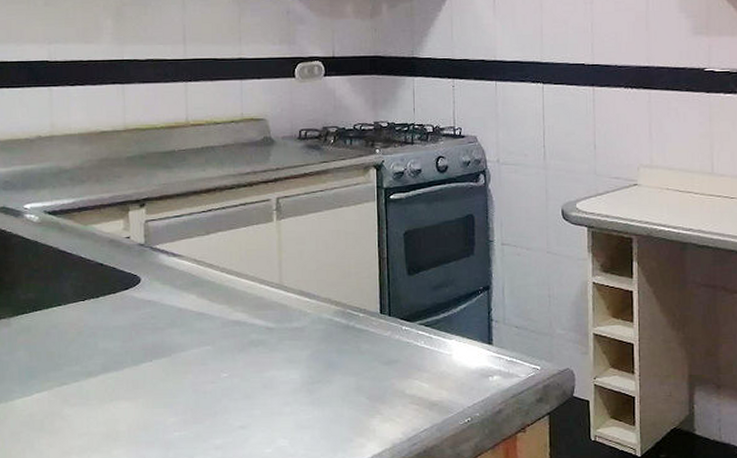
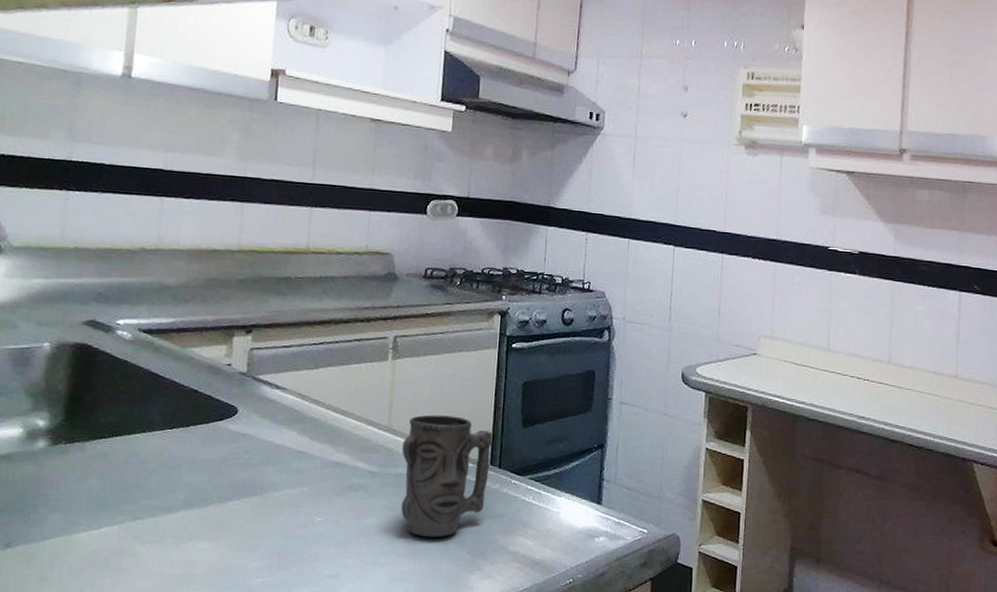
mug: none [295,269,381,385] -> present [401,414,494,537]

